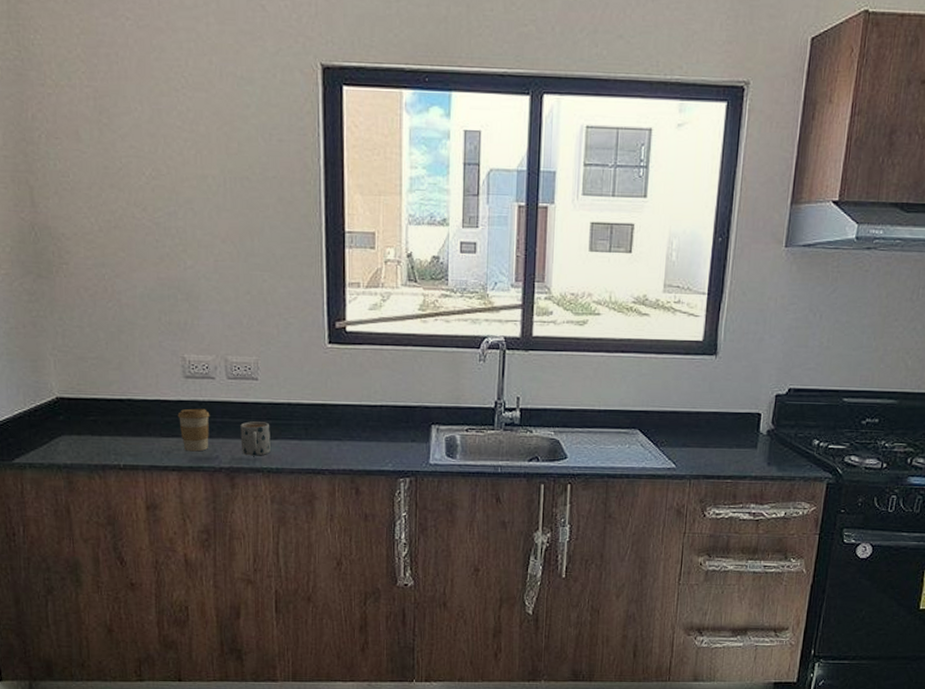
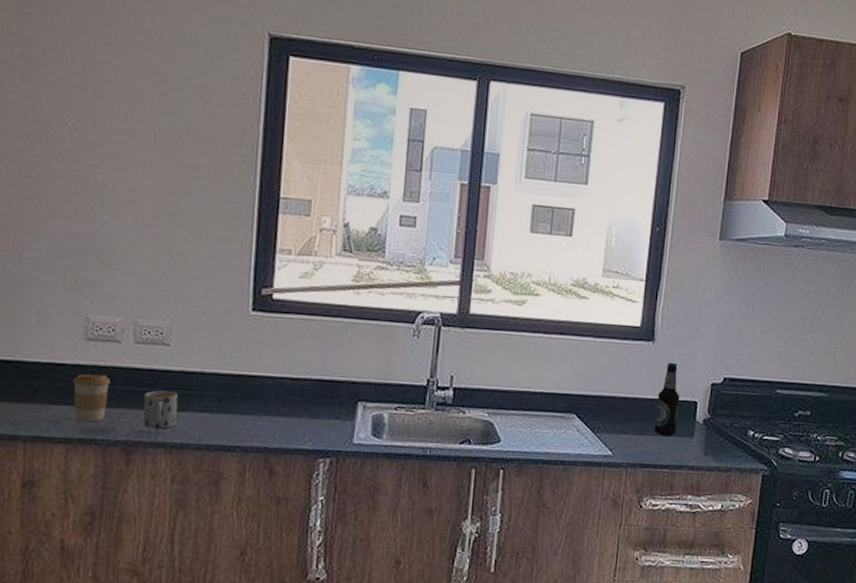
bottle: none [718,375,744,448] -> present [654,362,680,436]

